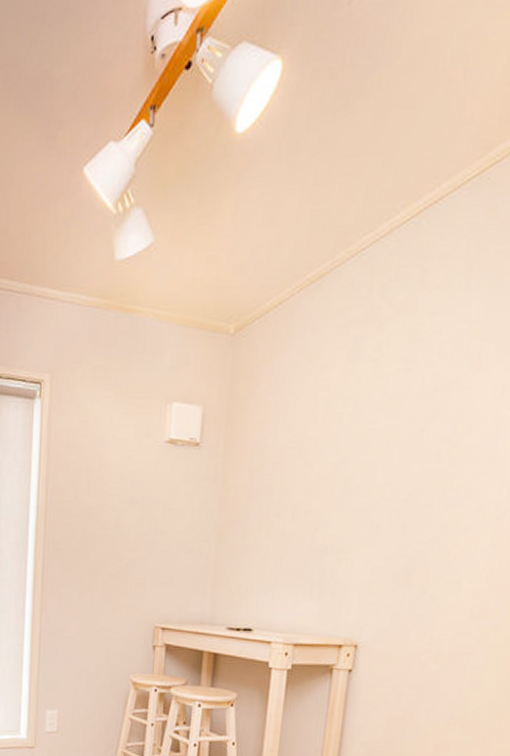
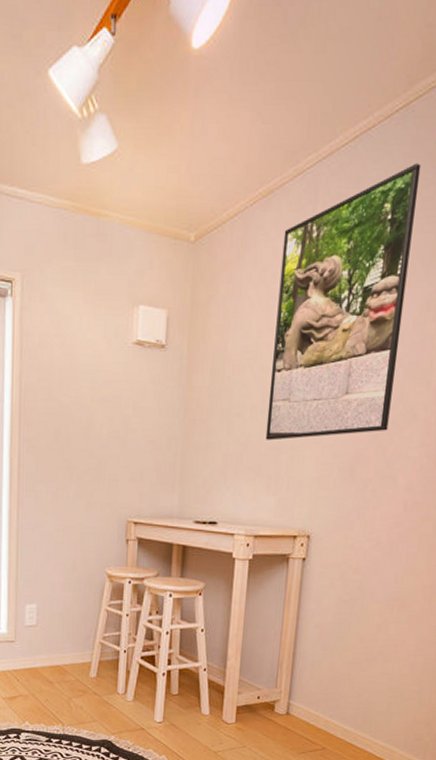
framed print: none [308,235,498,542] -> present [265,163,421,440]

